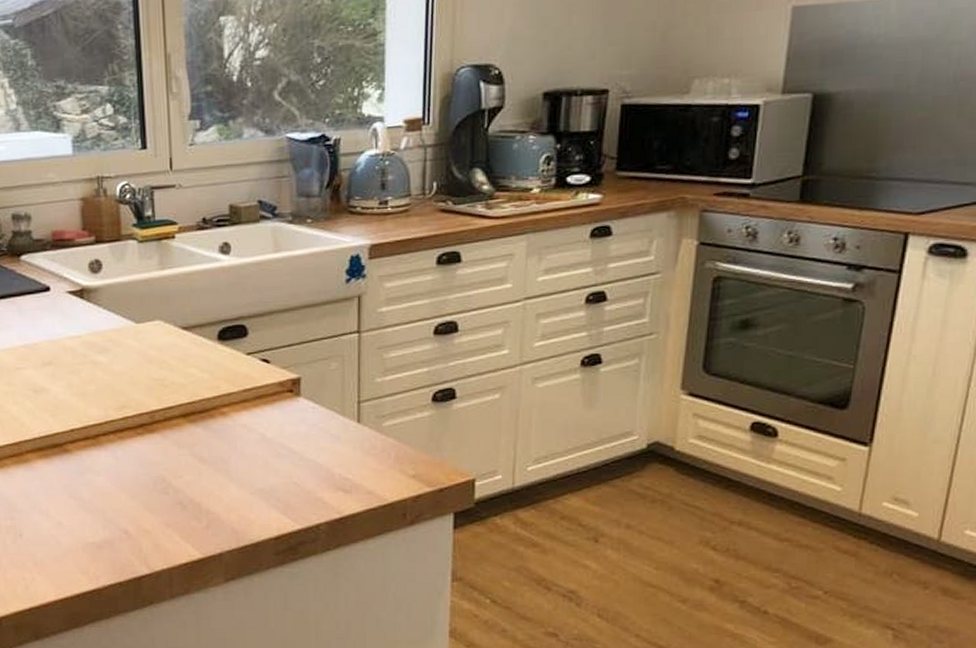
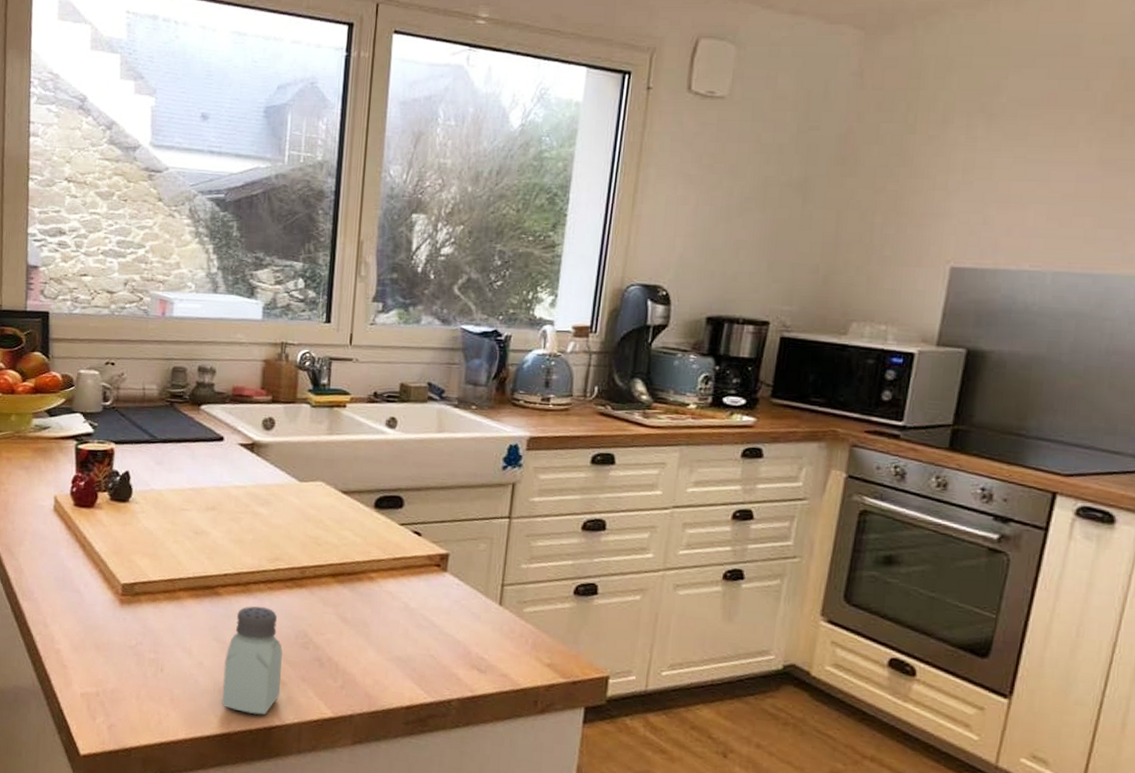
saltshaker: none [84,457,146,566] -> present [221,606,283,715]

